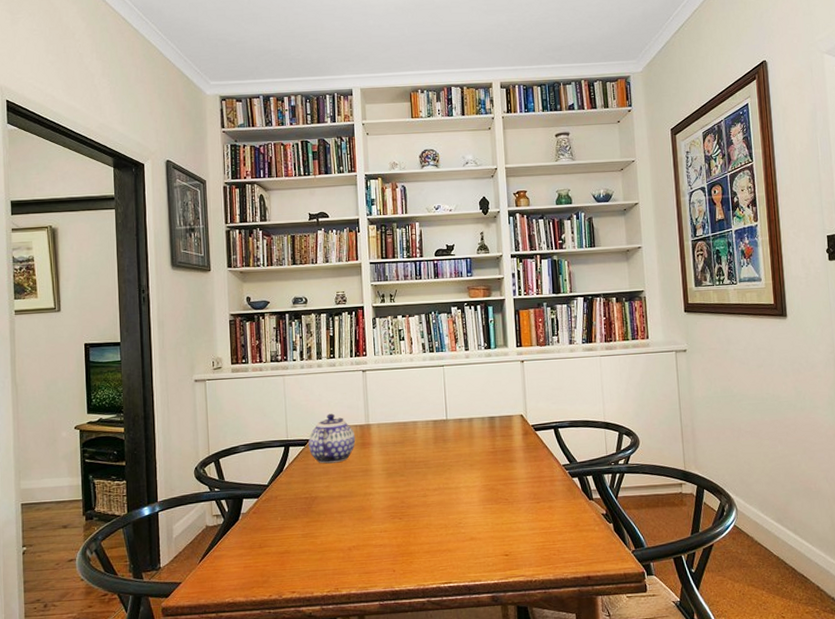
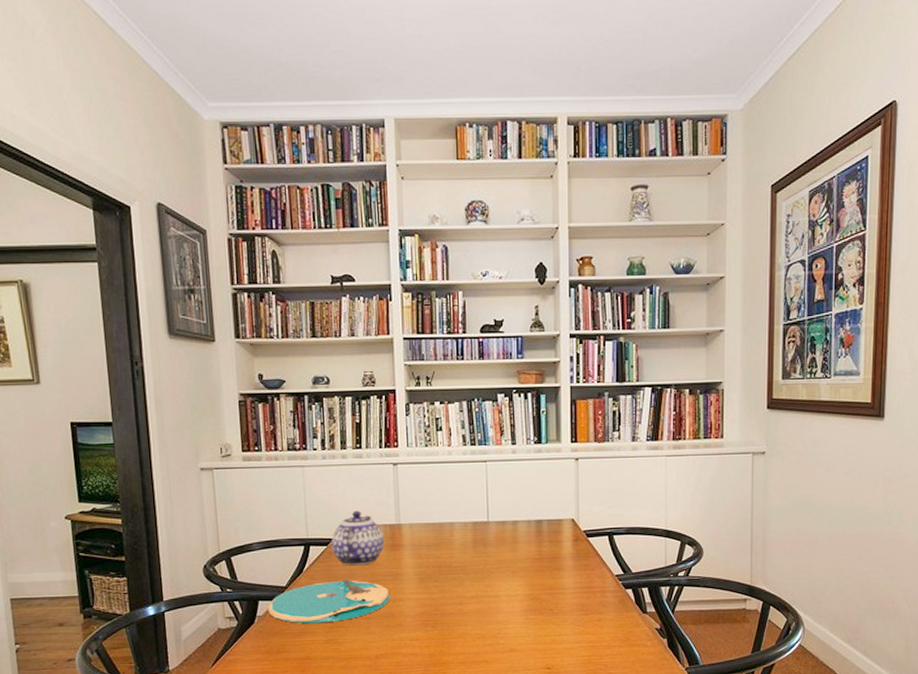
plate: none [251,476,361,519] -> present [267,579,390,624]

